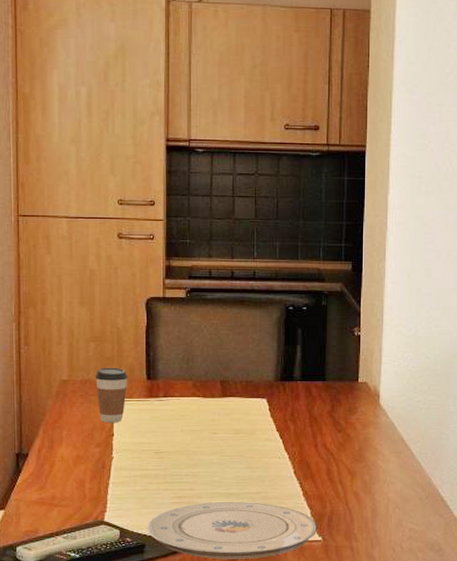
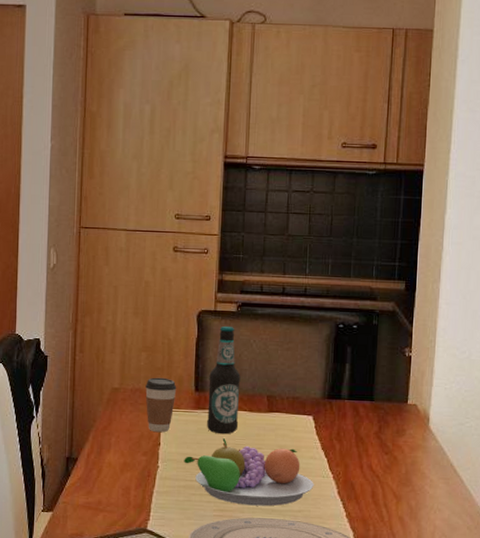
fruit bowl: none [139,425,271,491] -> present [184,438,314,506]
bottle: none [161,313,193,422] -> present [207,326,241,435]

